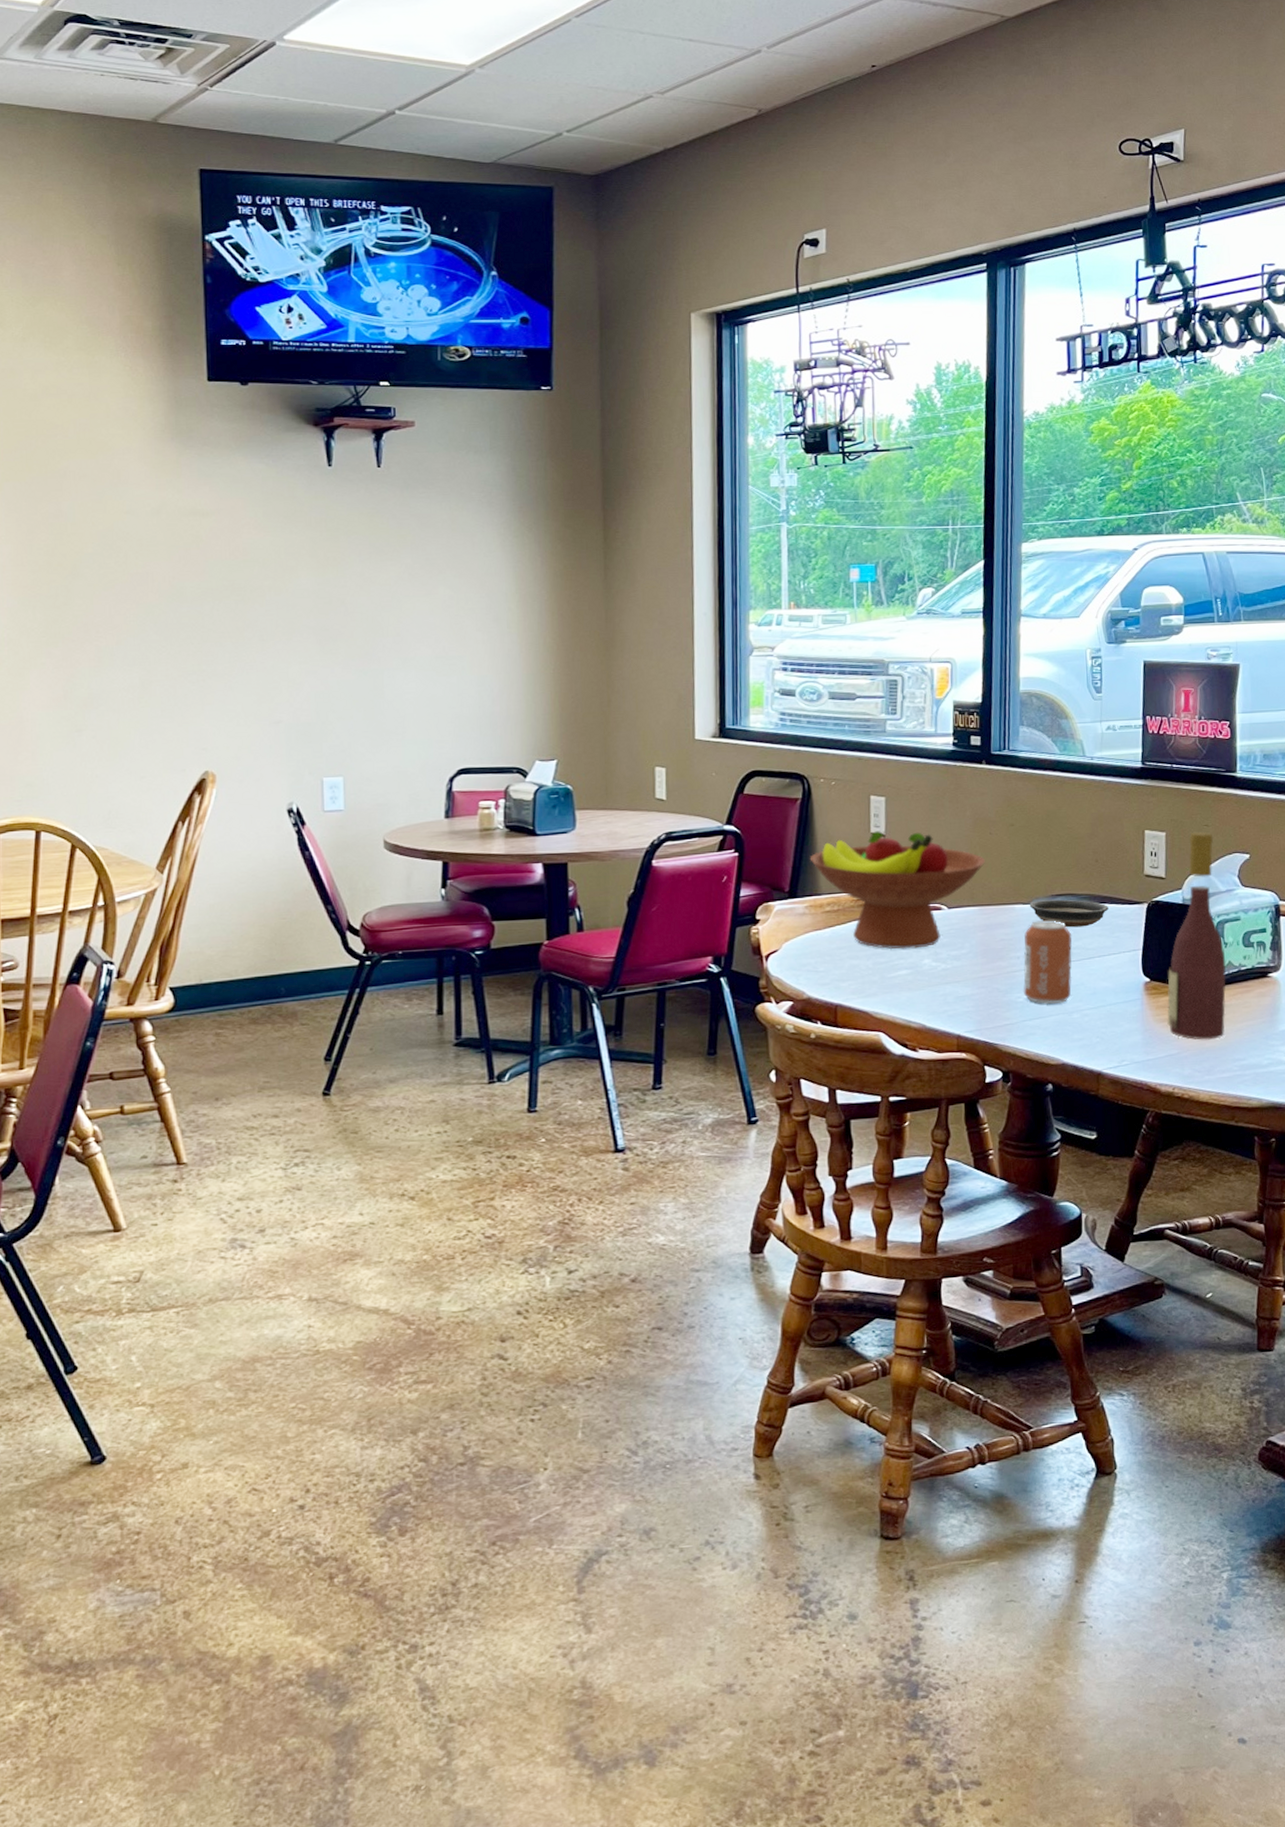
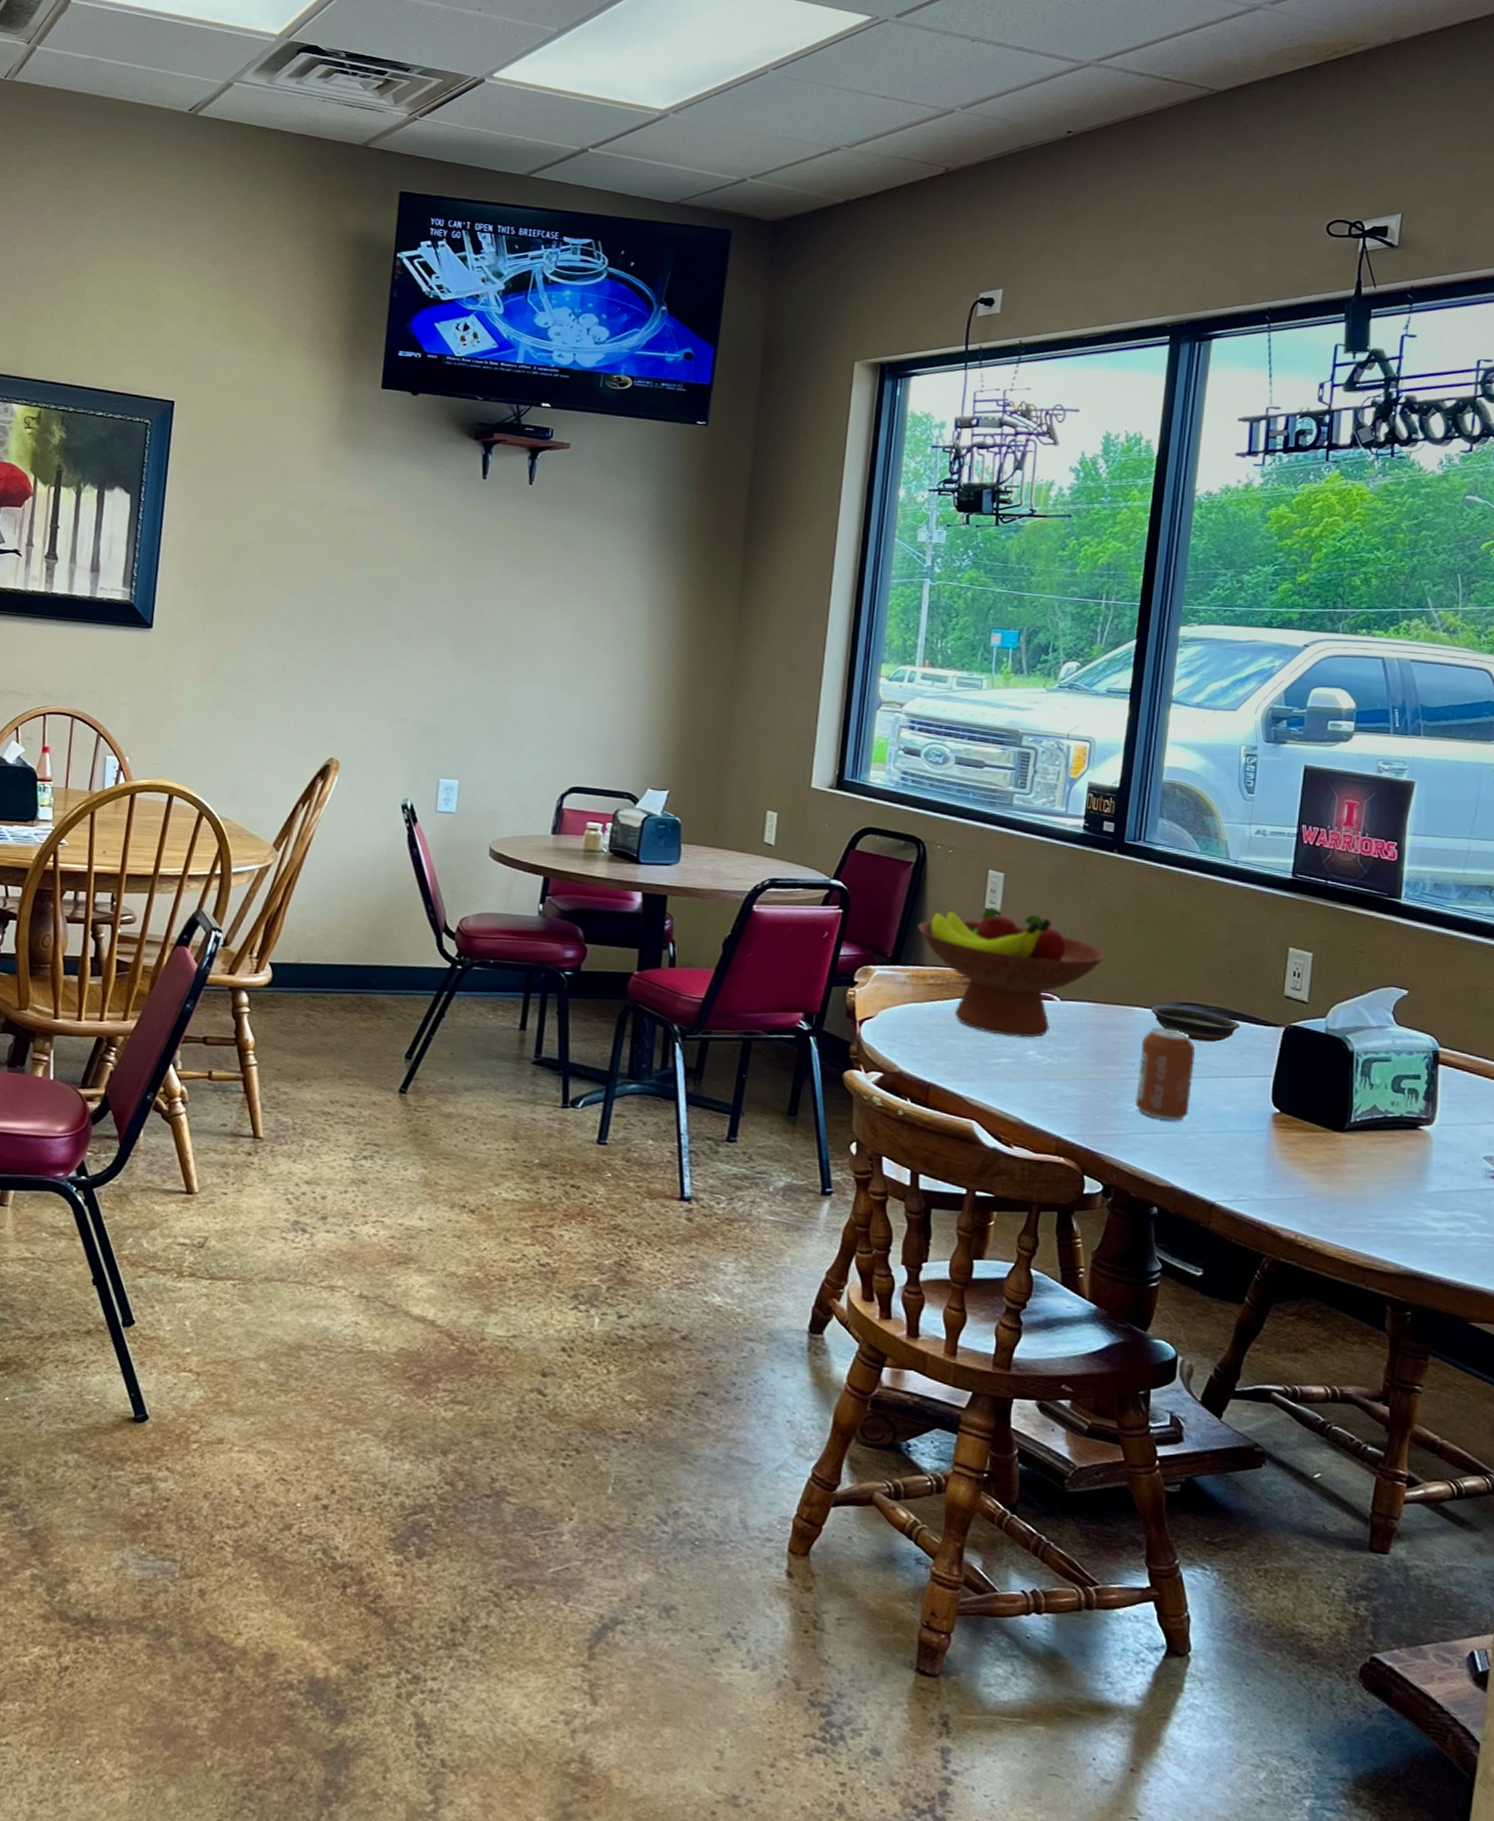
wine bottle: present [1167,831,1226,1040] -> none [1296,957,1370,1189]

